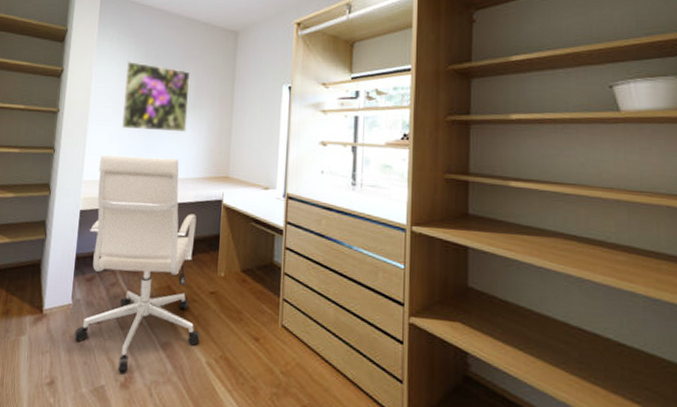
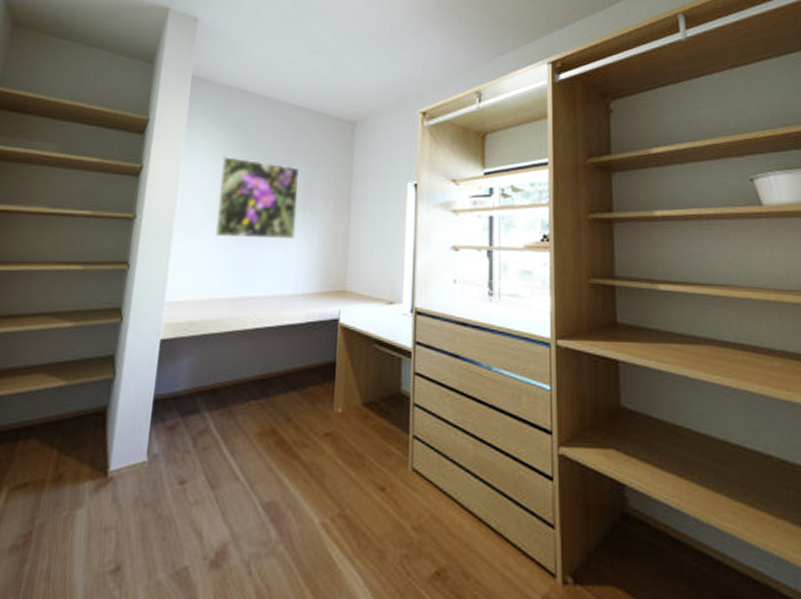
chair: present [74,155,200,372] -> none [149,269,313,546]

